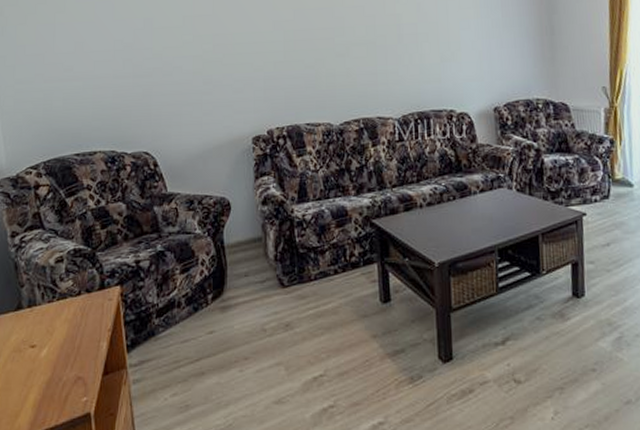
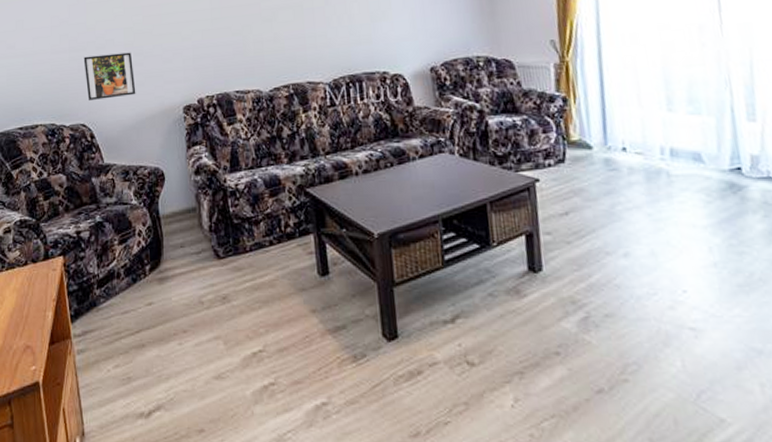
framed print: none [148,80,204,128] -> present [83,52,136,100]

